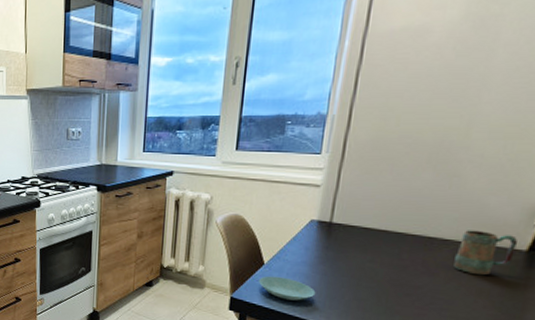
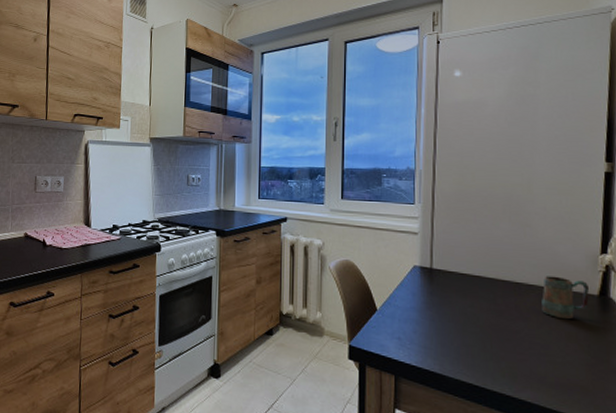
saucer: present [258,276,316,301] -> none [373,322,427,348]

